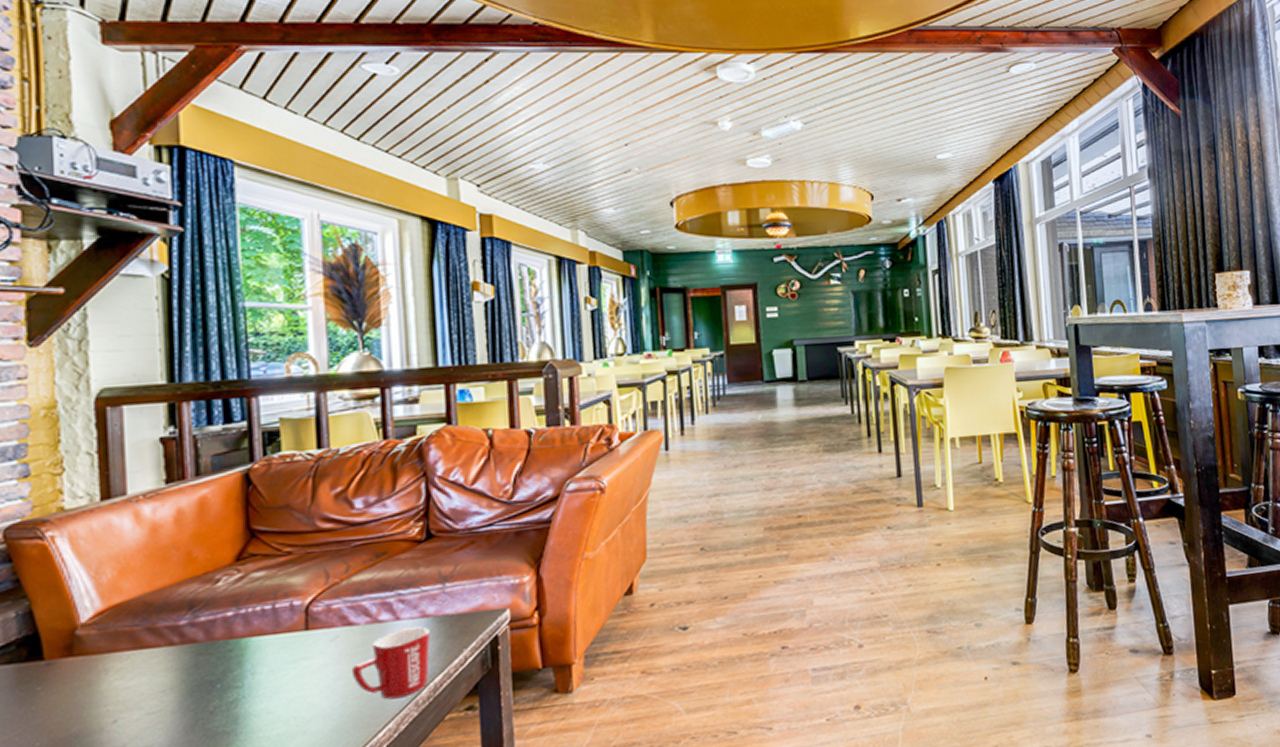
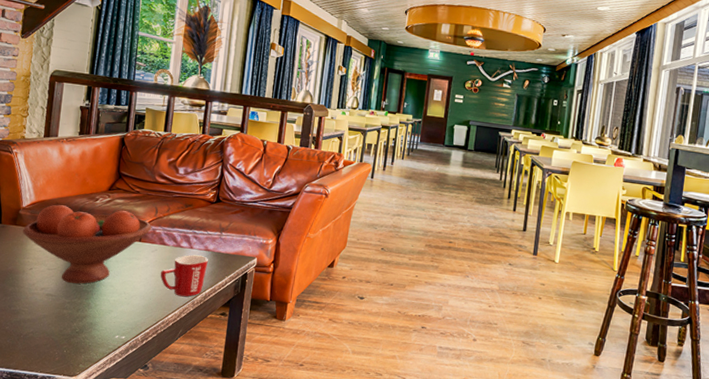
fruit bowl: none [86,587,324,727] -> present [22,204,152,284]

